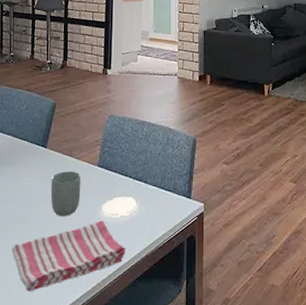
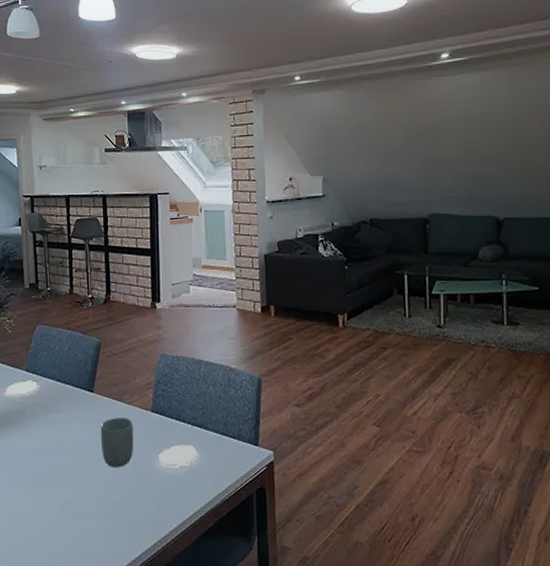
dish towel: present [12,220,127,291] -> none [62,471,188,549]

